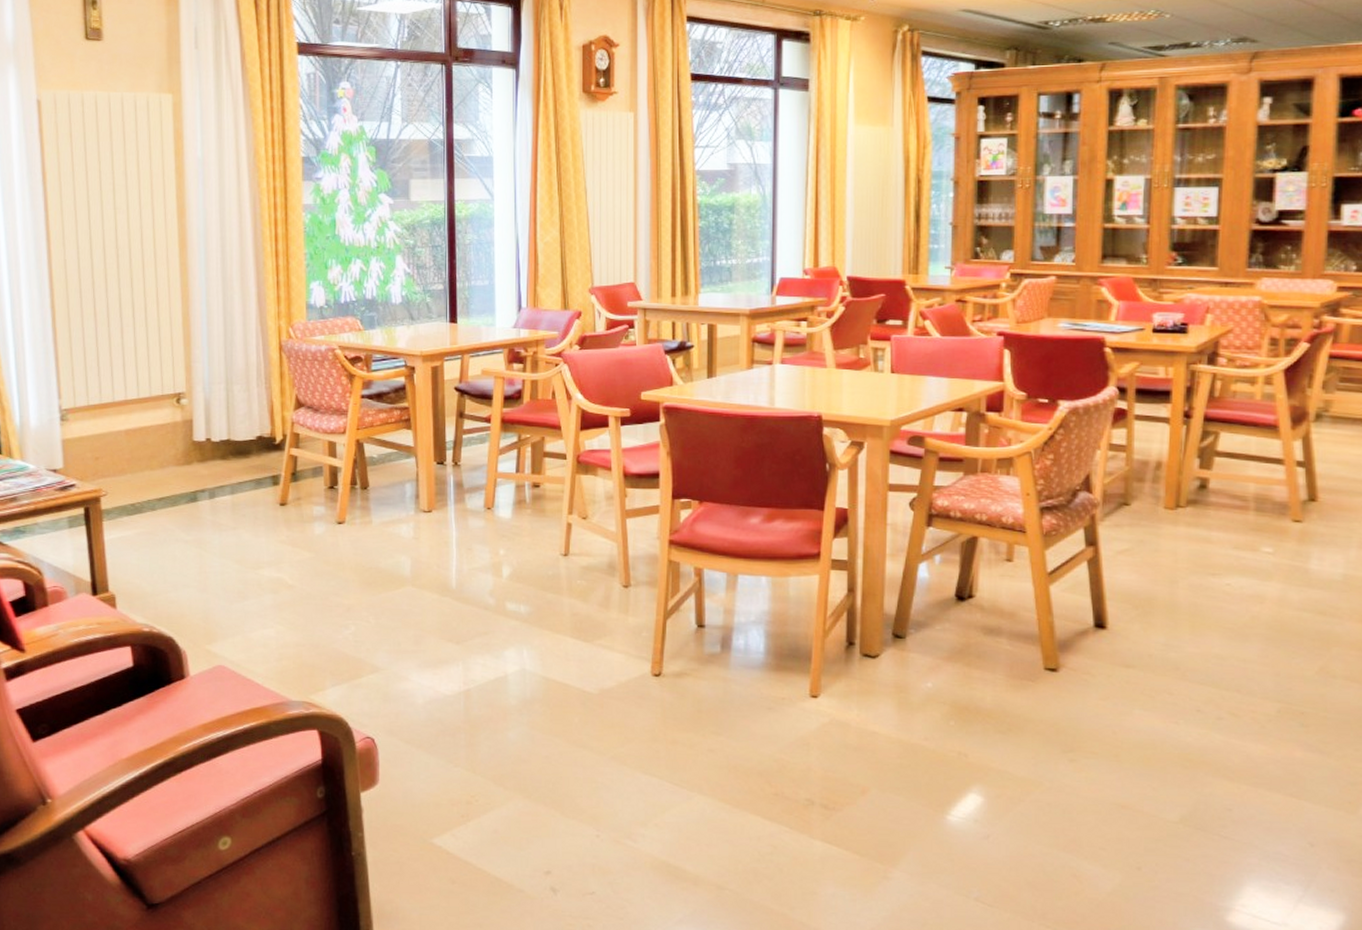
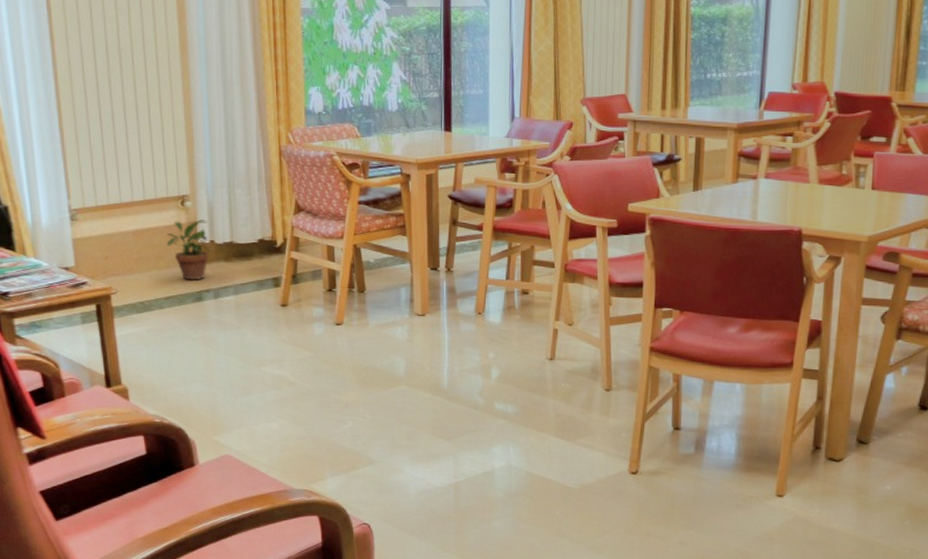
potted plant: none [160,417,206,480] -> present [166,219,211,281]

